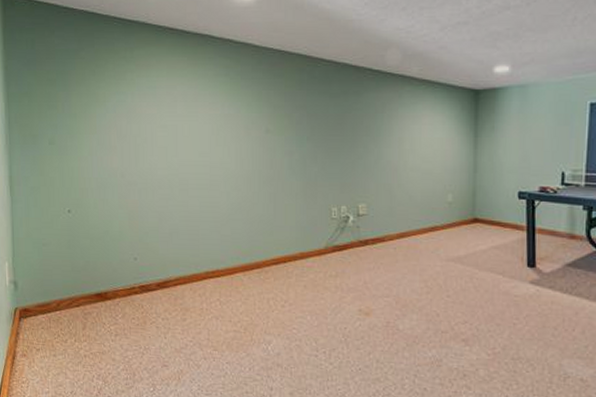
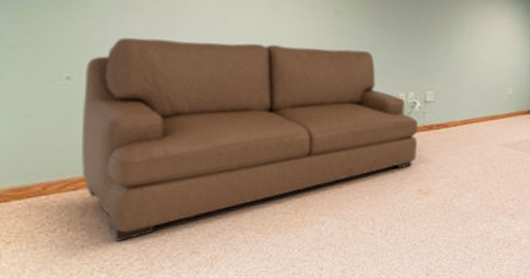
sofa: none [80,167,354,353] -> present [81,37,419,242]

